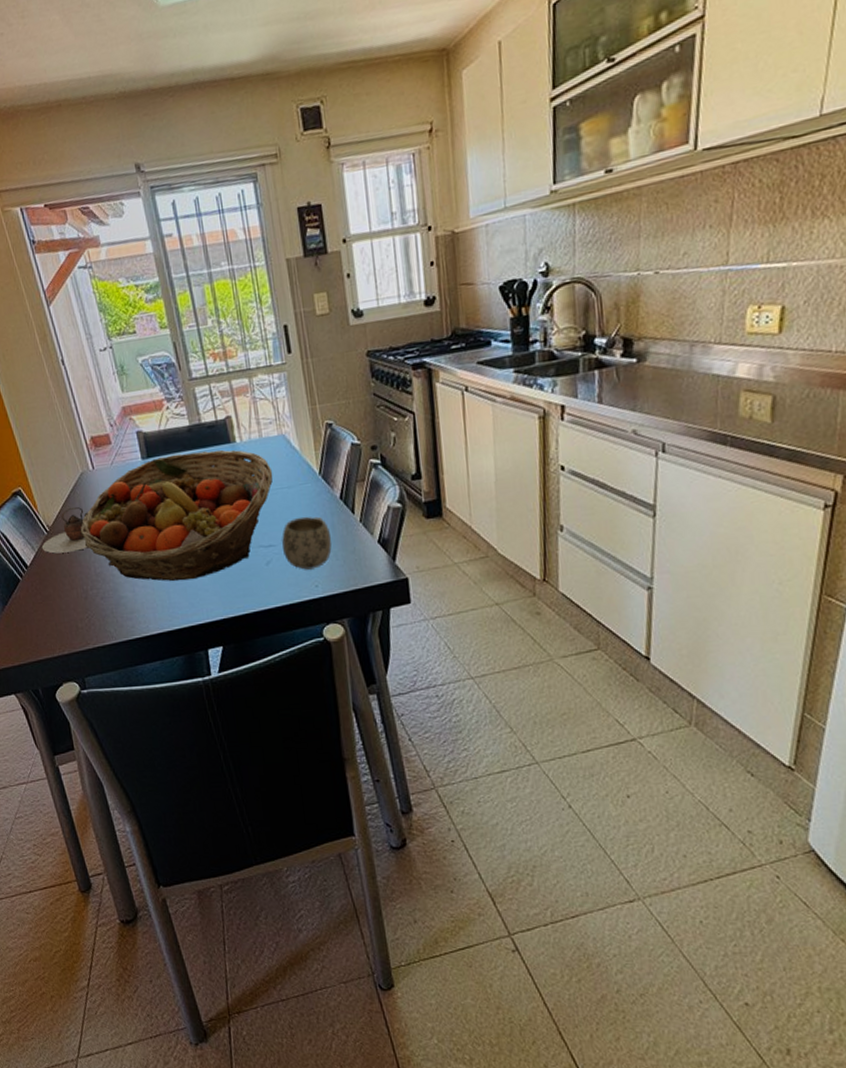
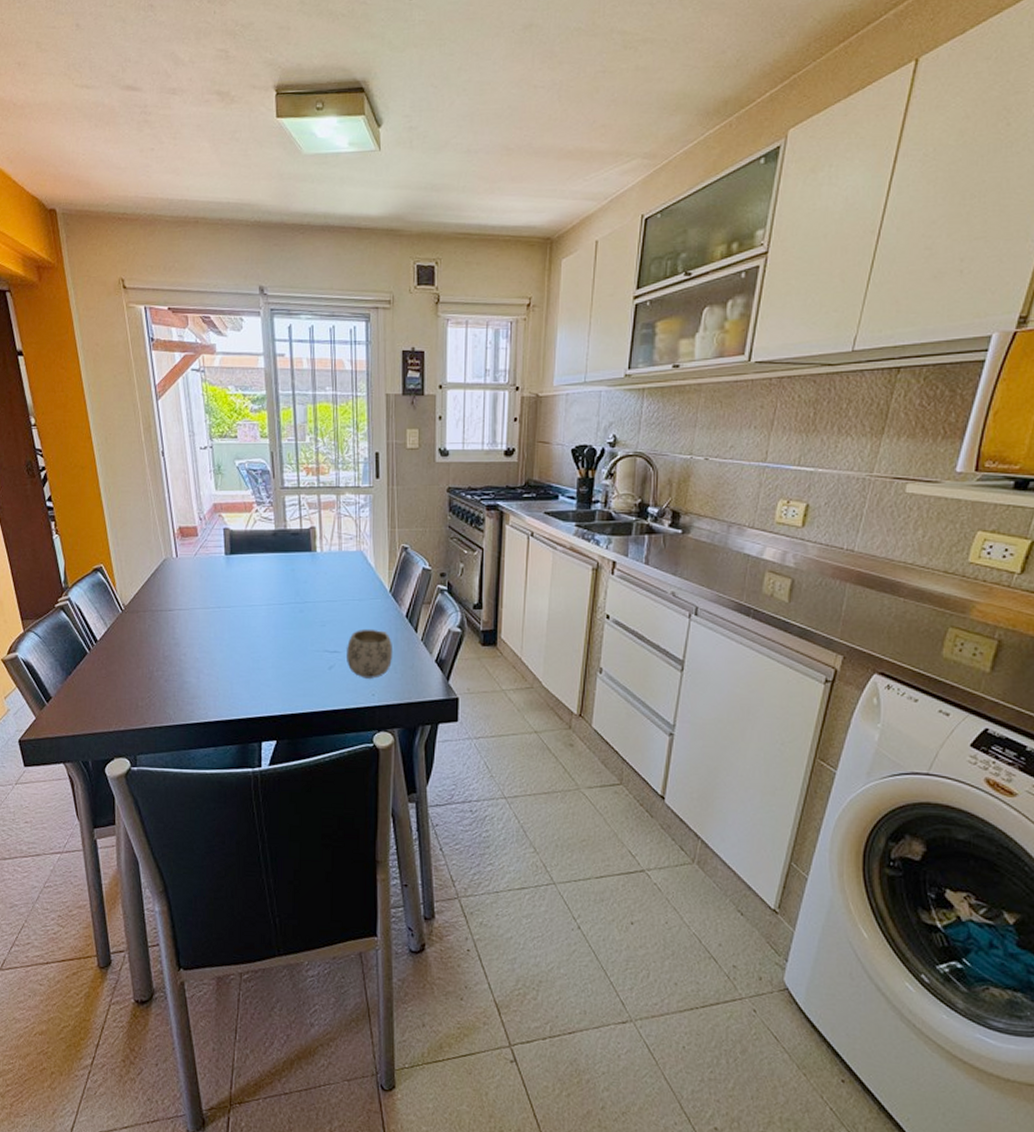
teapot: present [41,506,88,554] -> none [114,590,165,632]
fruit basket: present [80,449,273,581] -> none [154,554,347,674]

